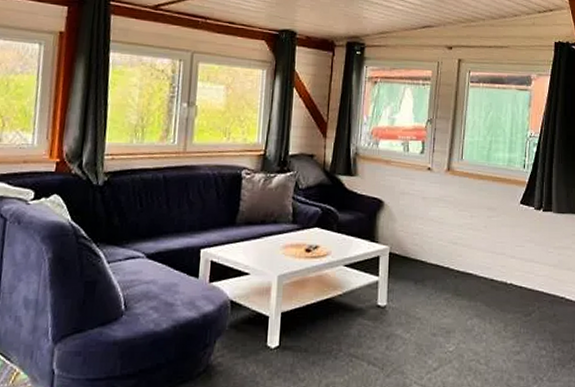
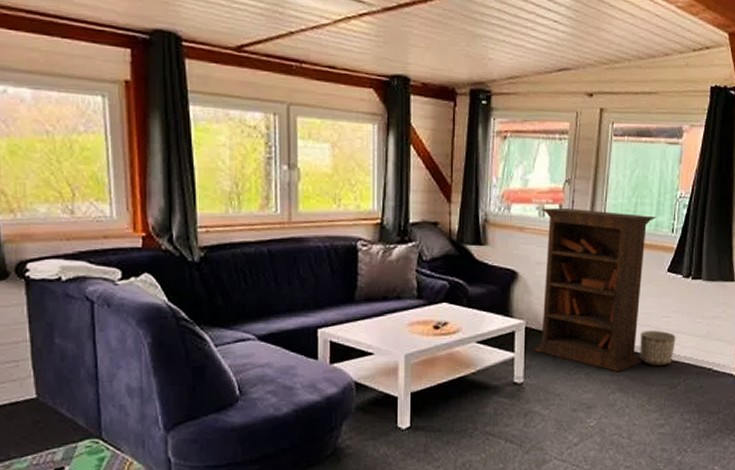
bookcase: none [396,144,510,298] -> present [533,207,657,372]
planter: none [496,258,530,293] -> present [640,330,676,365]

